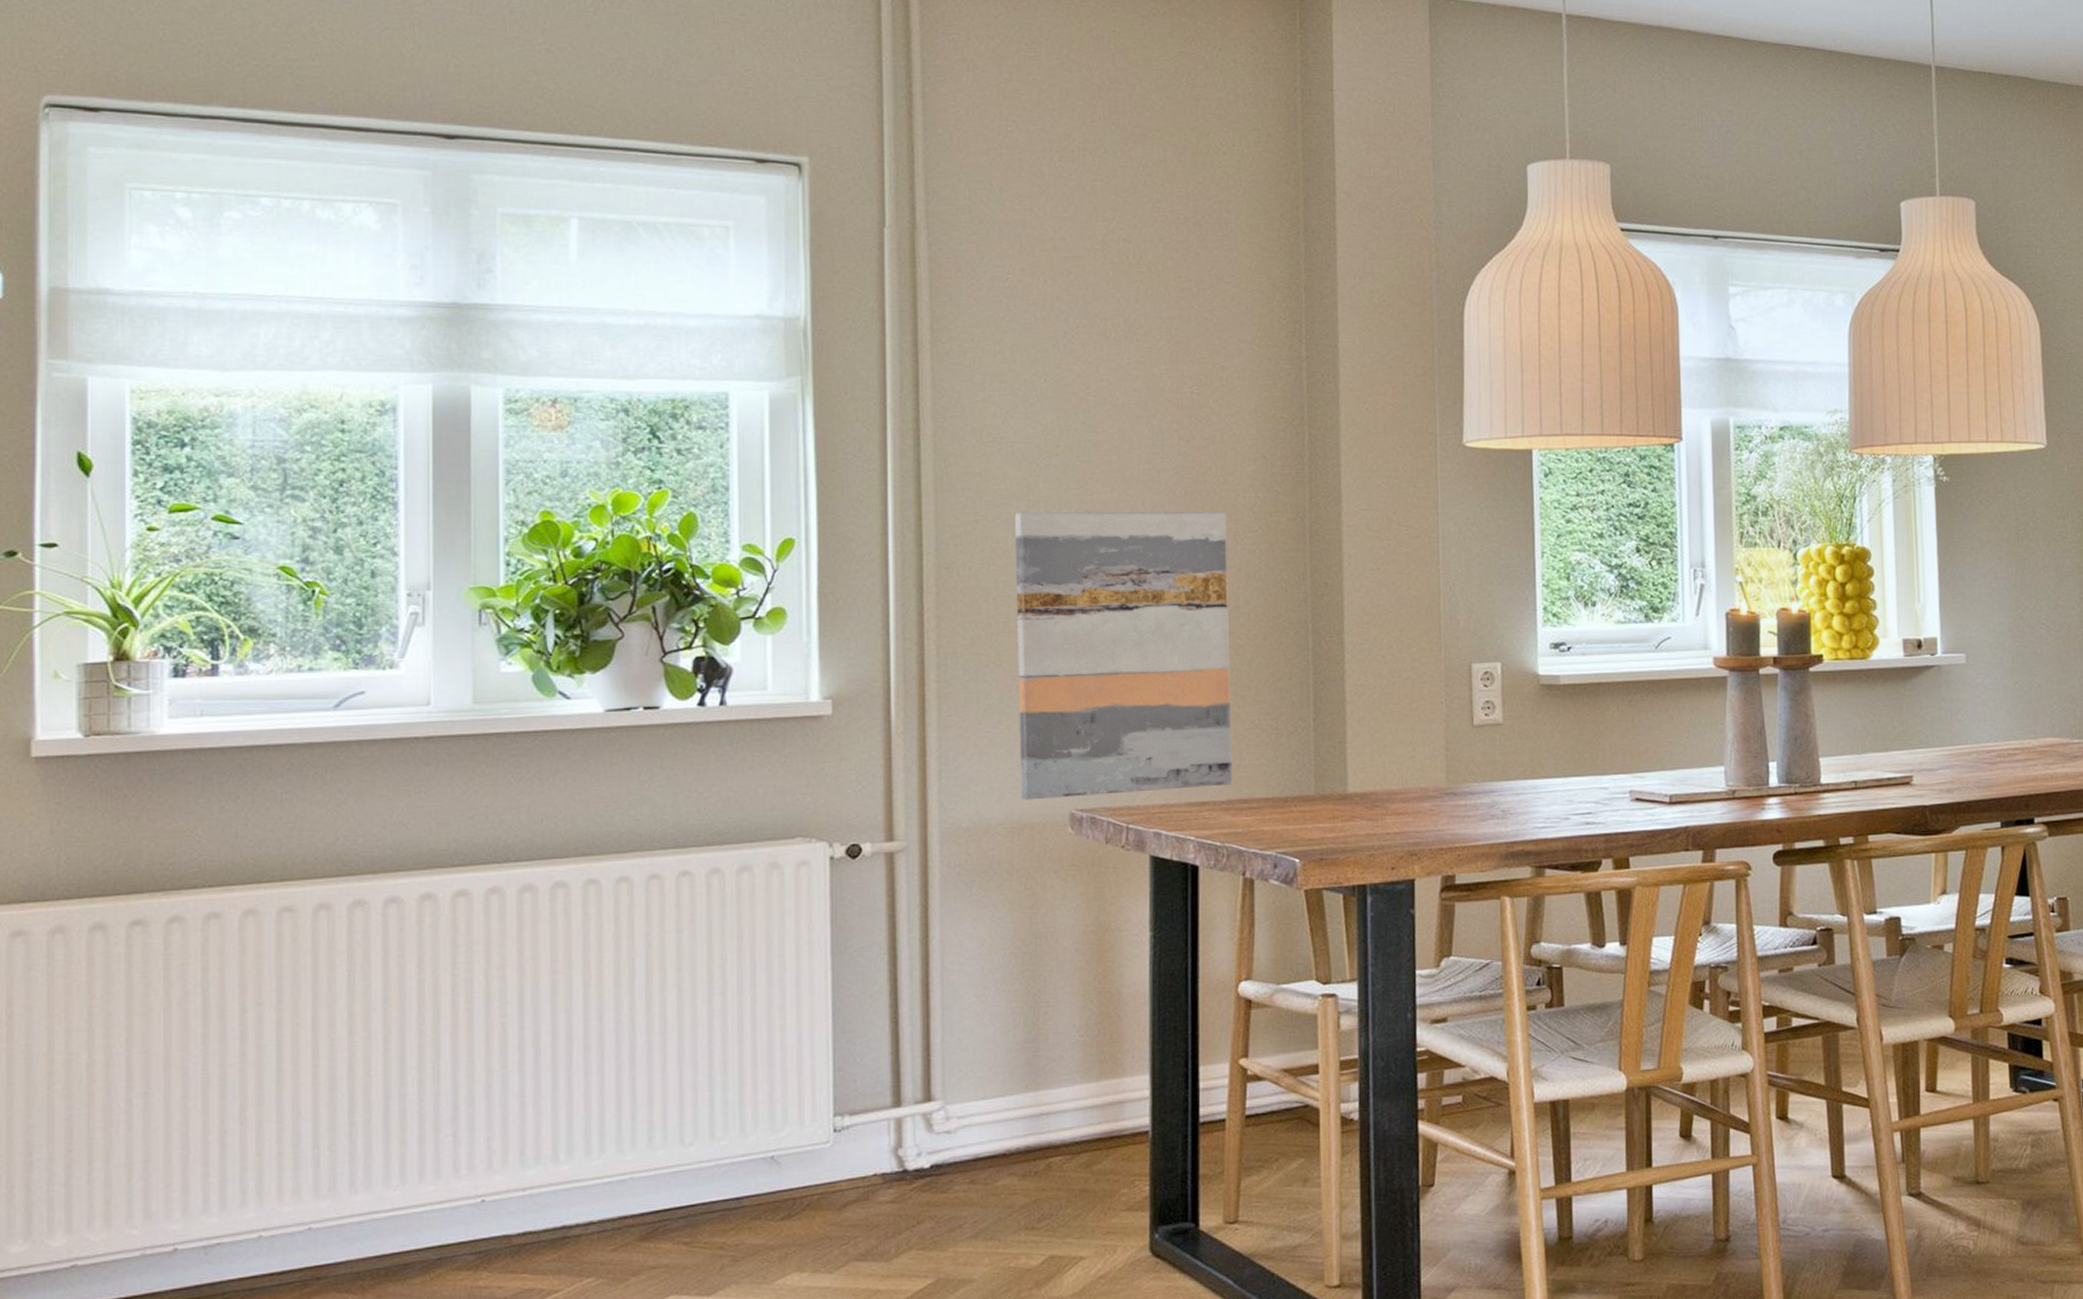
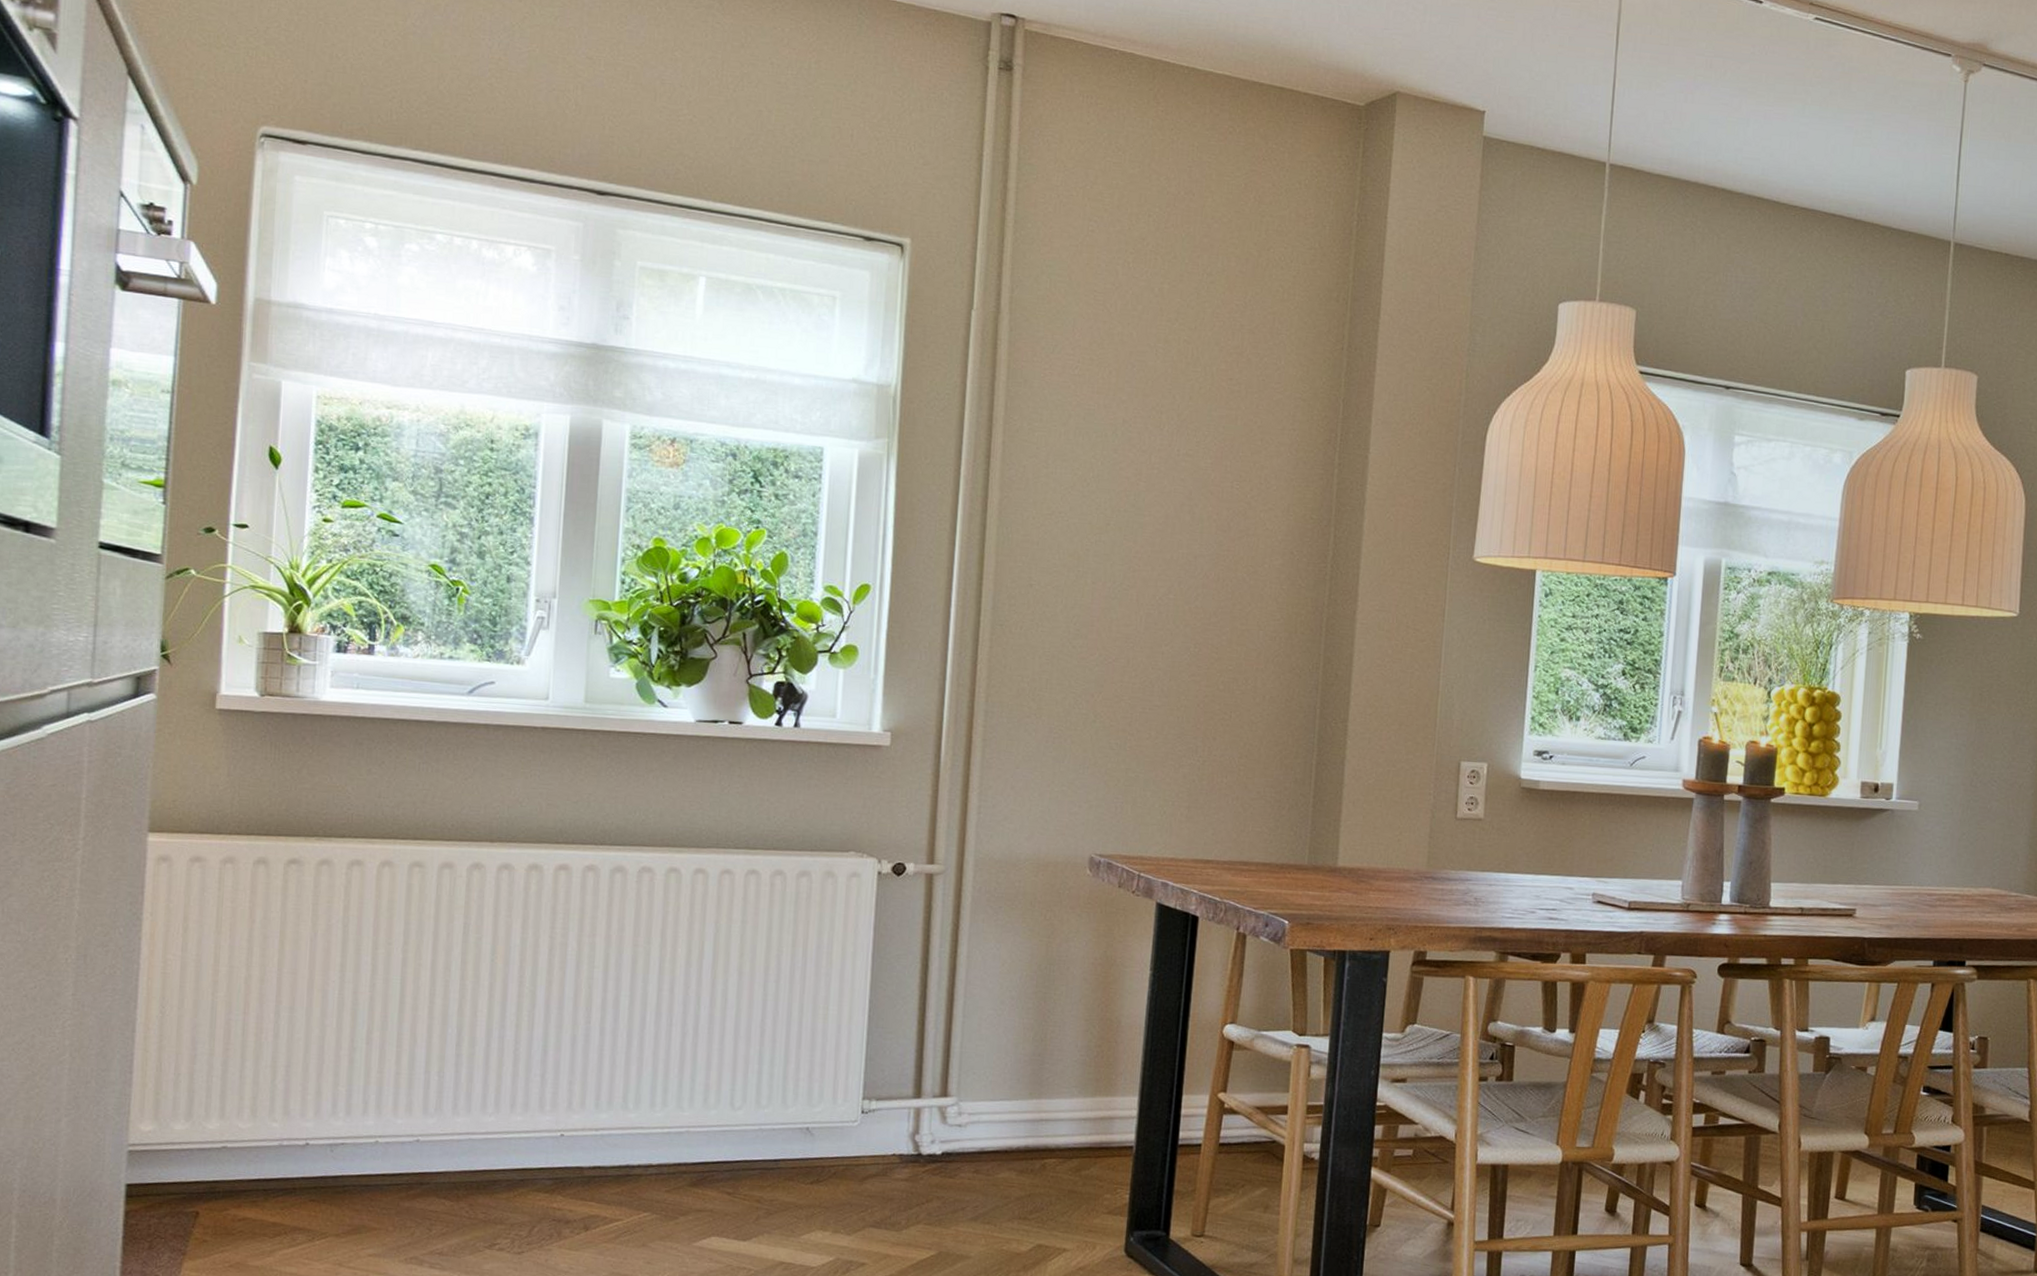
wall art: present [1014,511,1233,800] -> none [1048,581,1253,847]

